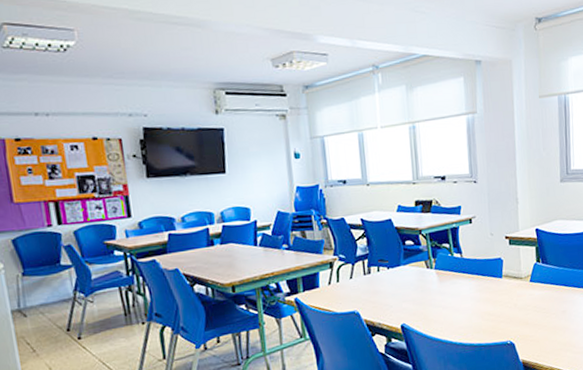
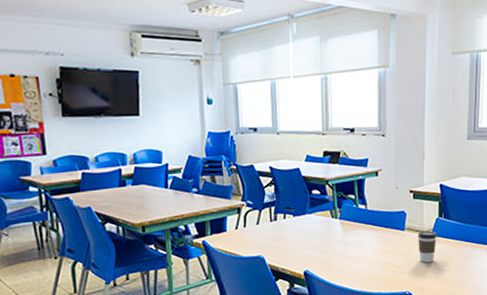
coffee cup: none [516,277,536,310] -> present [418,231,437,263]

